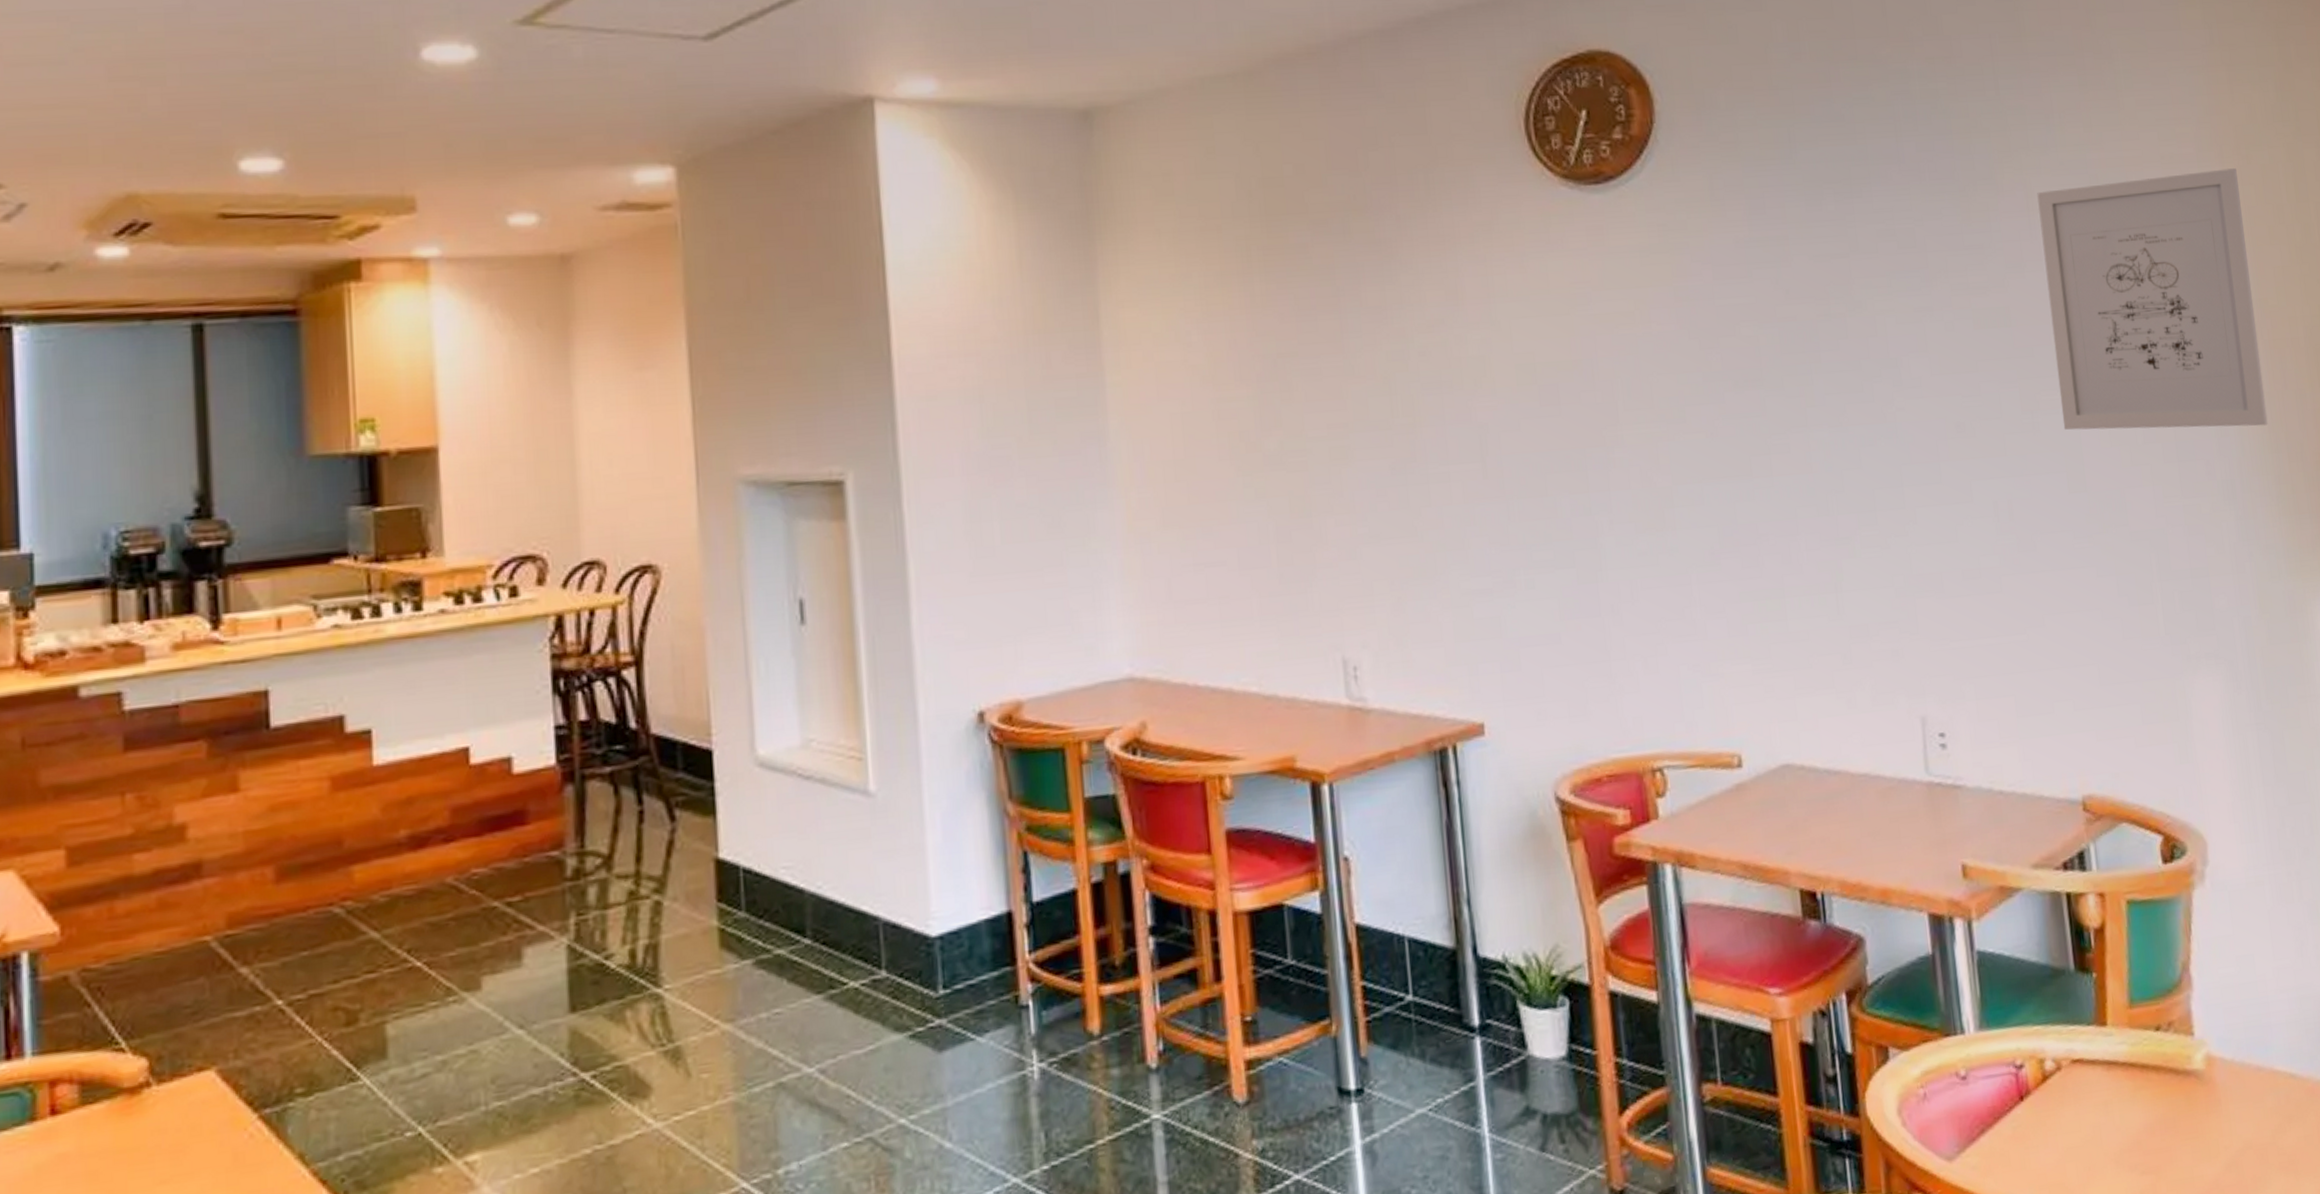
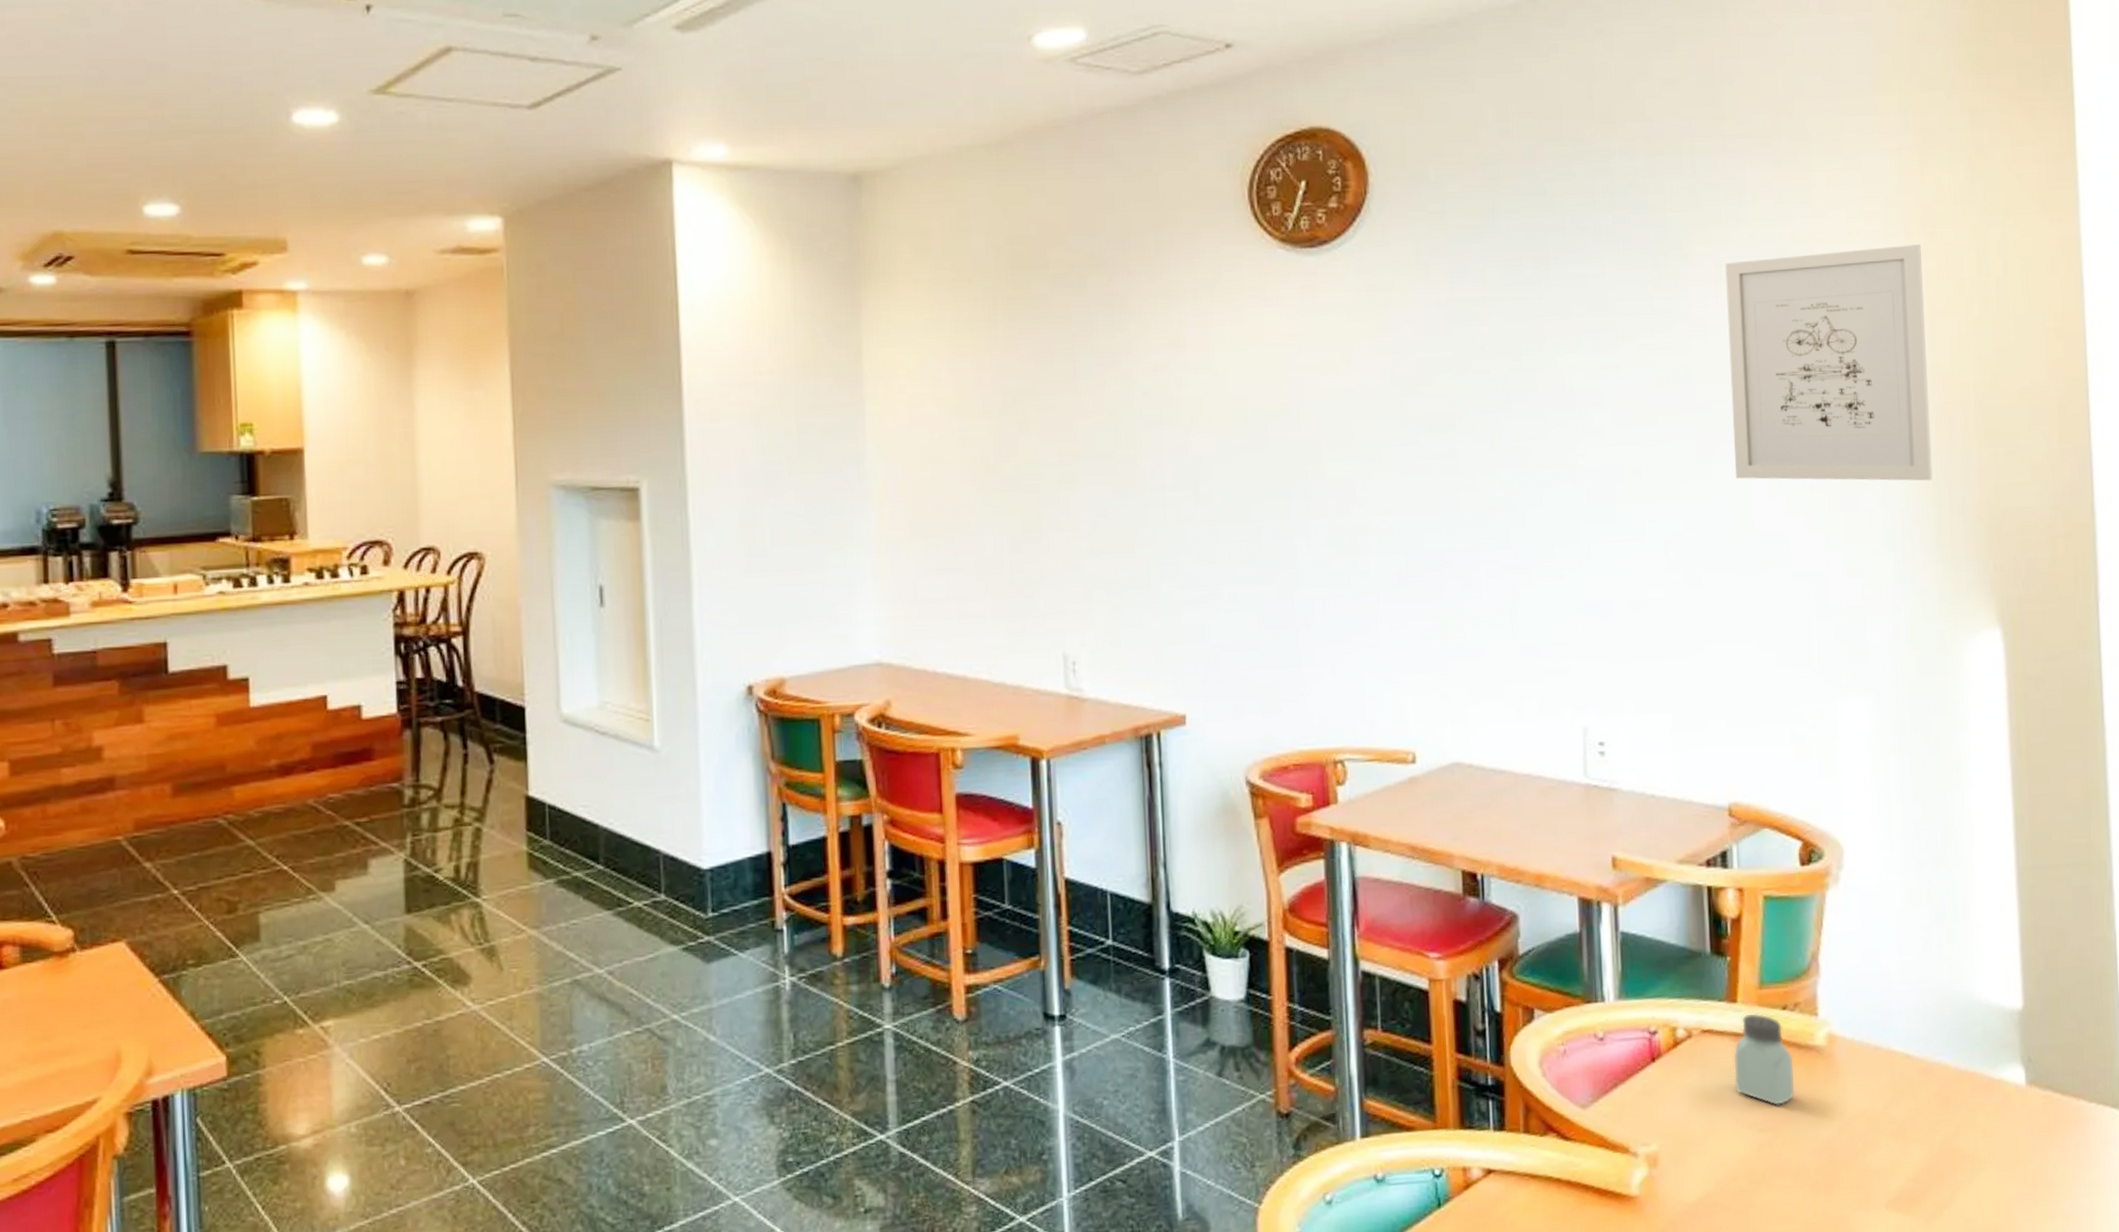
saltshaker: none [2107,1036,2176,1143] -> present [1733,1013,1794,1106]

